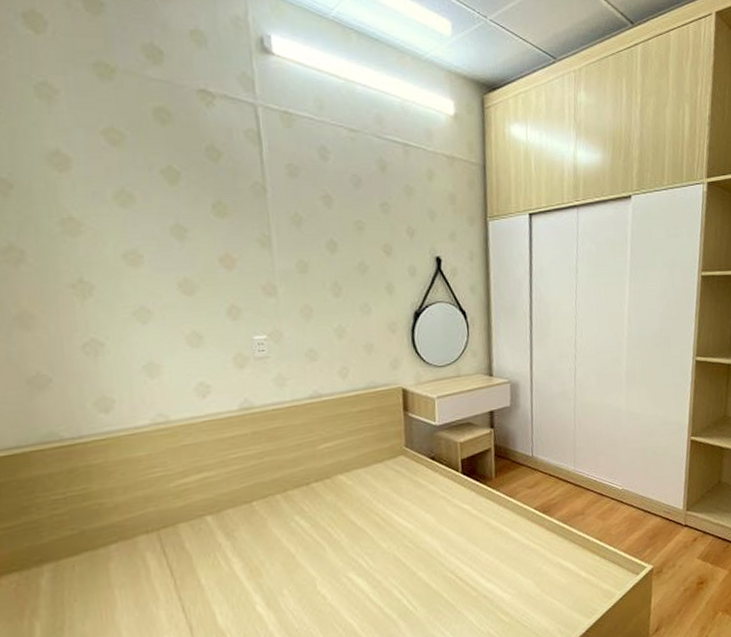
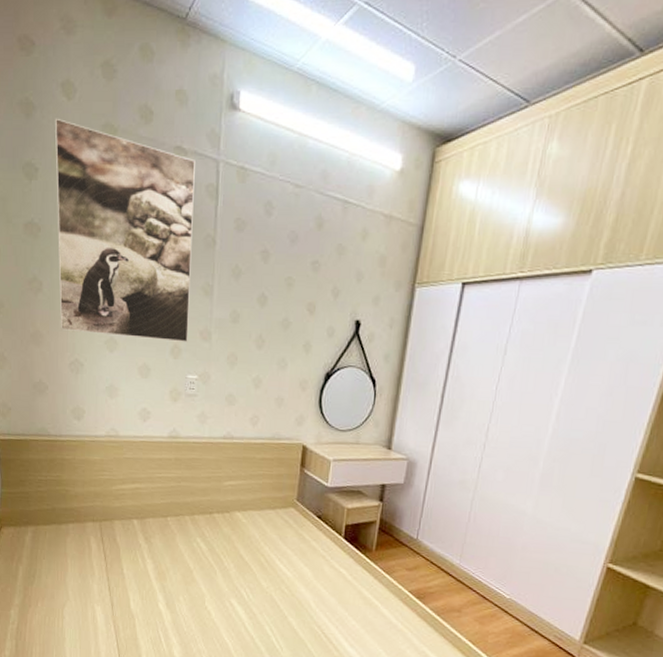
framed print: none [17,53,248,307] -> present [54,118,195,342]

